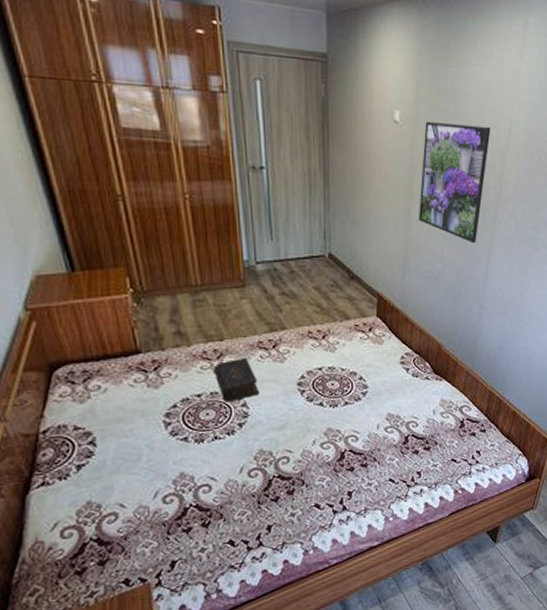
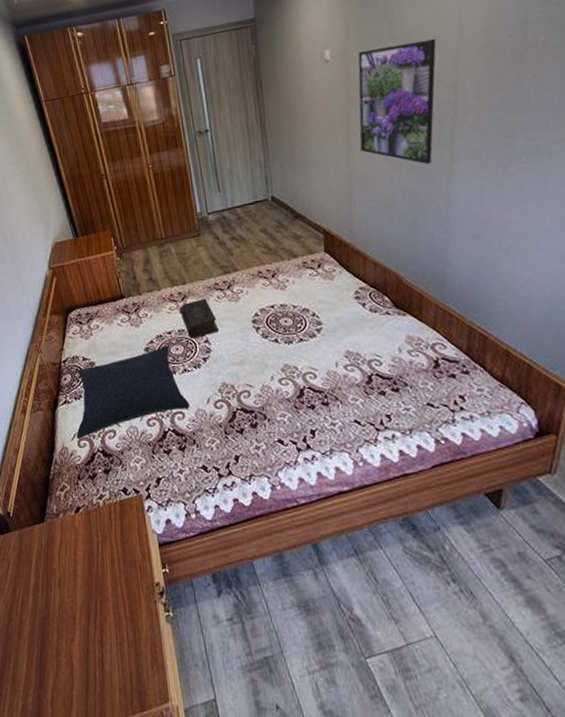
pillow: none [59,409,219,530] -> present [77,344,190,440]

